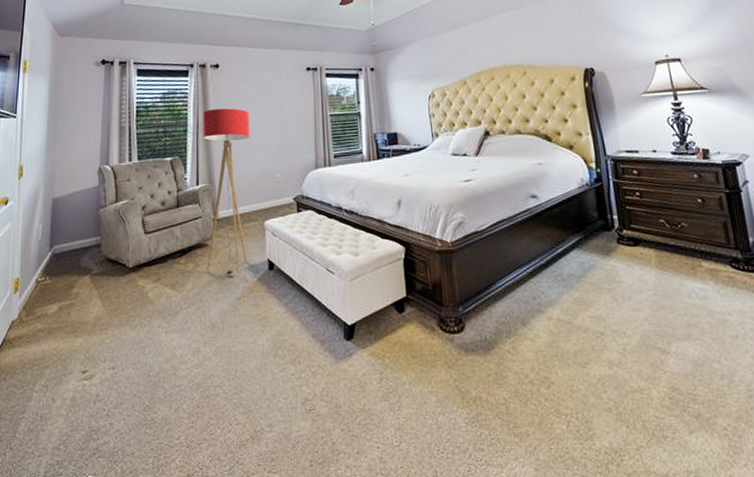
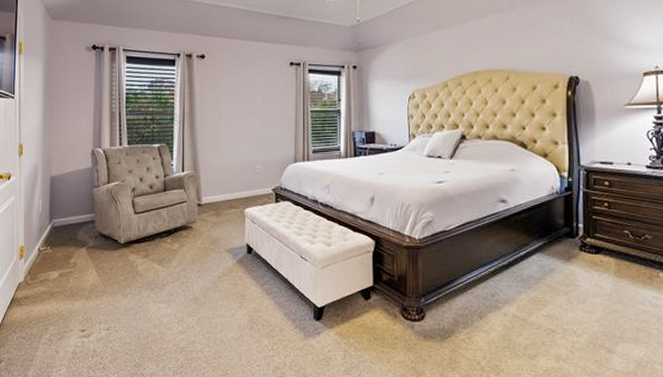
floor lamp: present [202,108,250,275] -> none [188,99,233,256]

